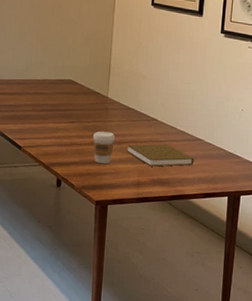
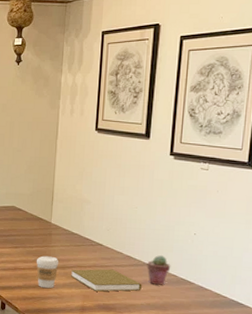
potted succulent: none [199,130,221,159] -> present [147,255,171,285]

